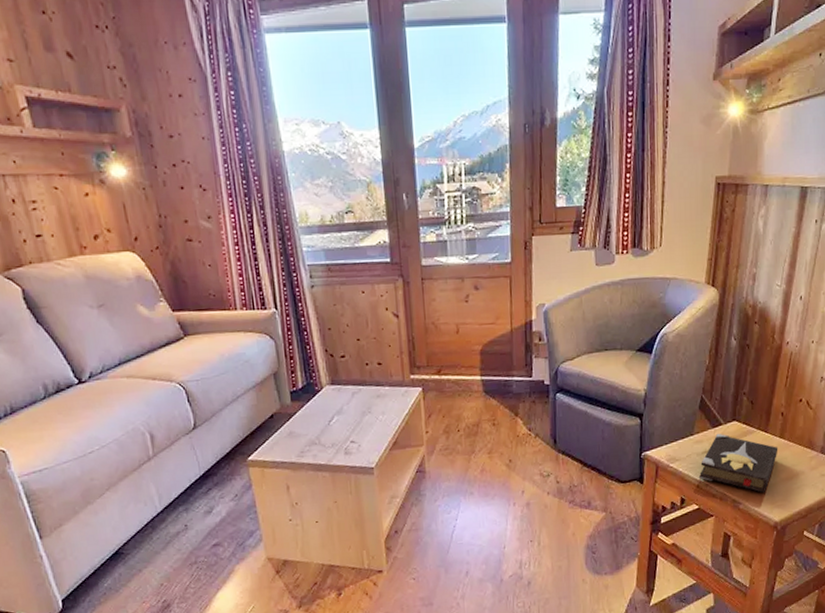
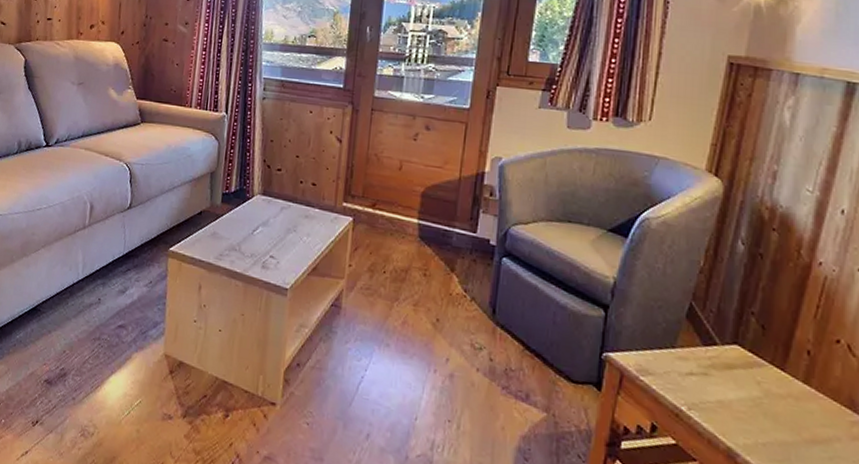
hardback book: present [698,433,778,494] -> none [678,354,801,452]

